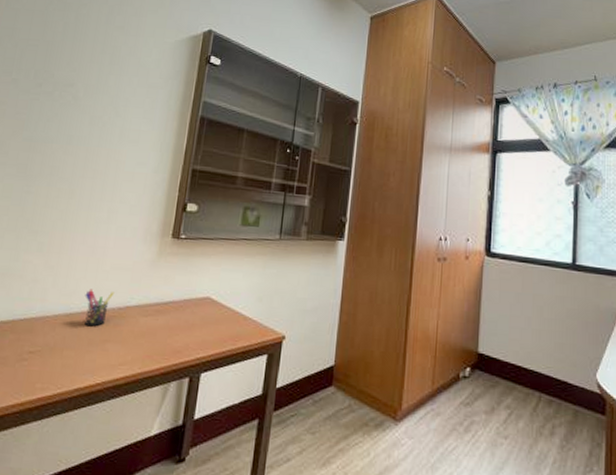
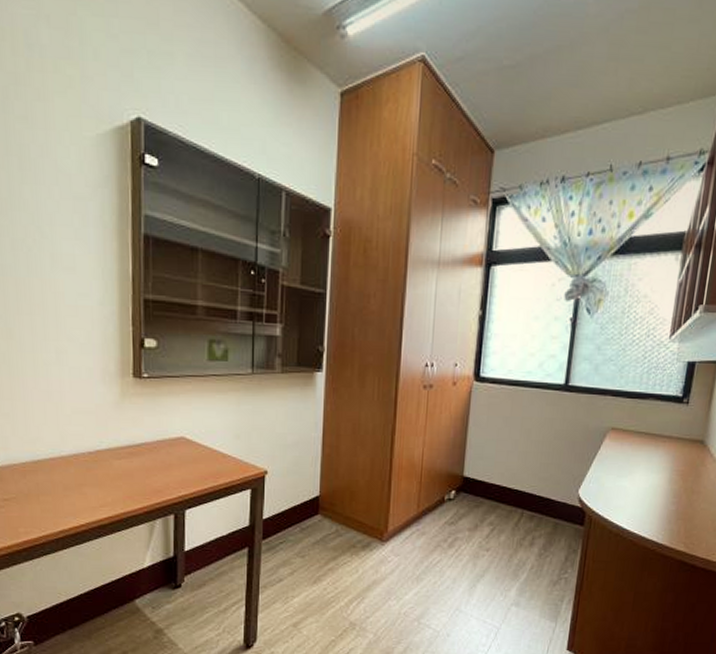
pen holder: present [85,288,115,327] -> none [50,434,81,472]

